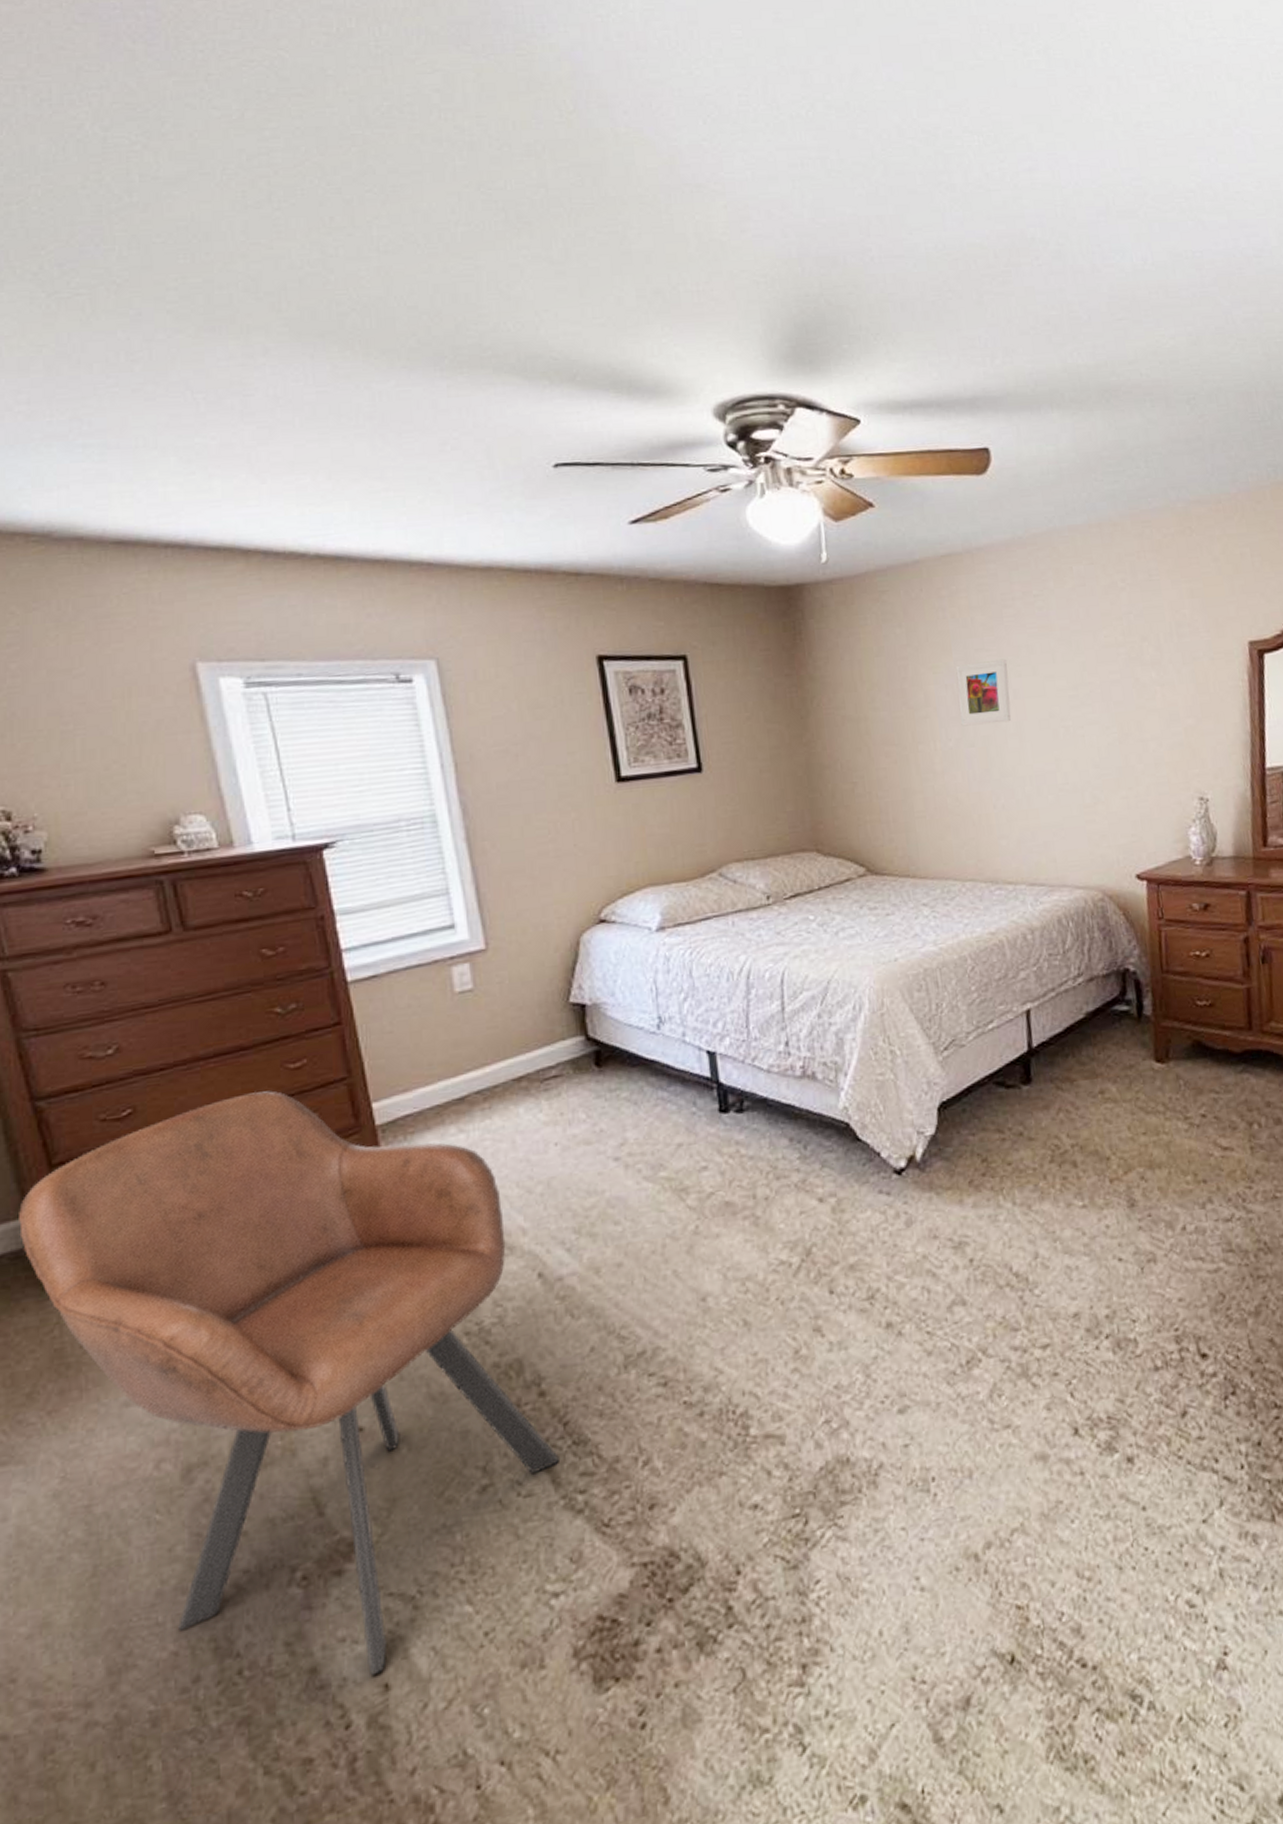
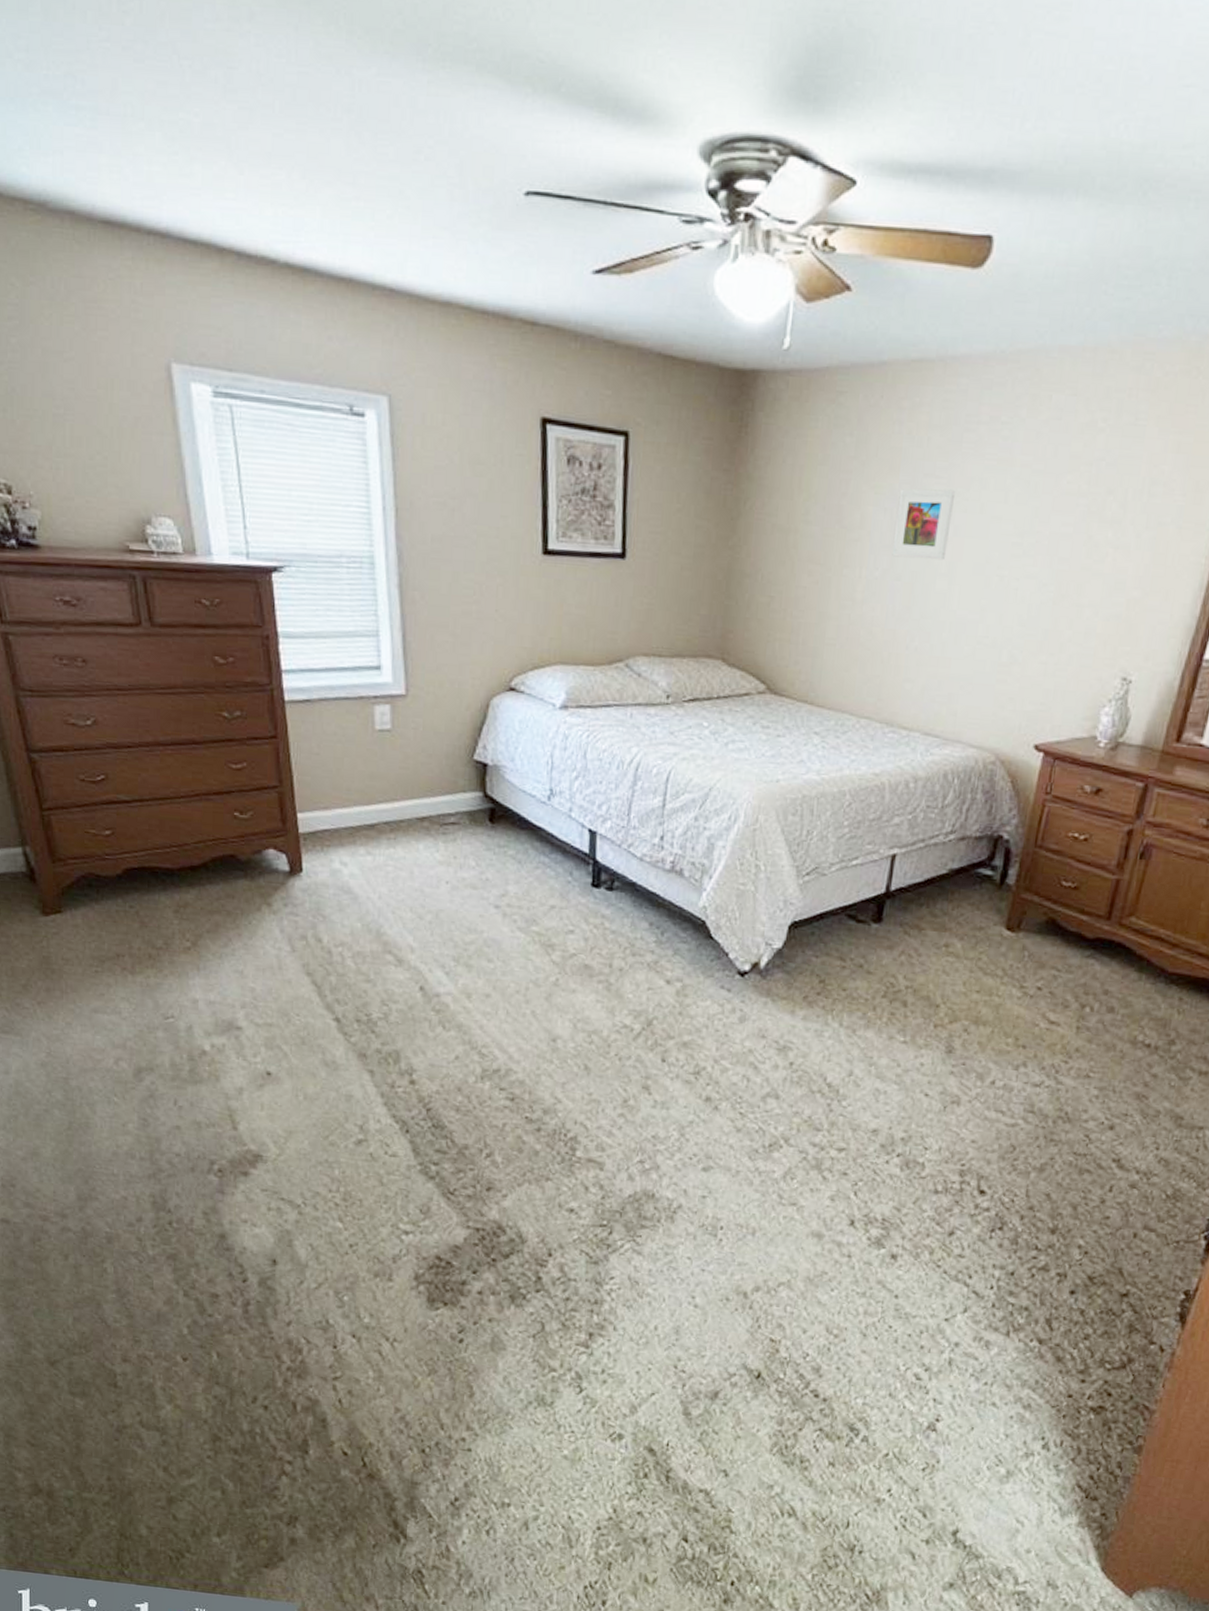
armchair: present [19,1091,559,1676] -> none [17,782,420,1252]

